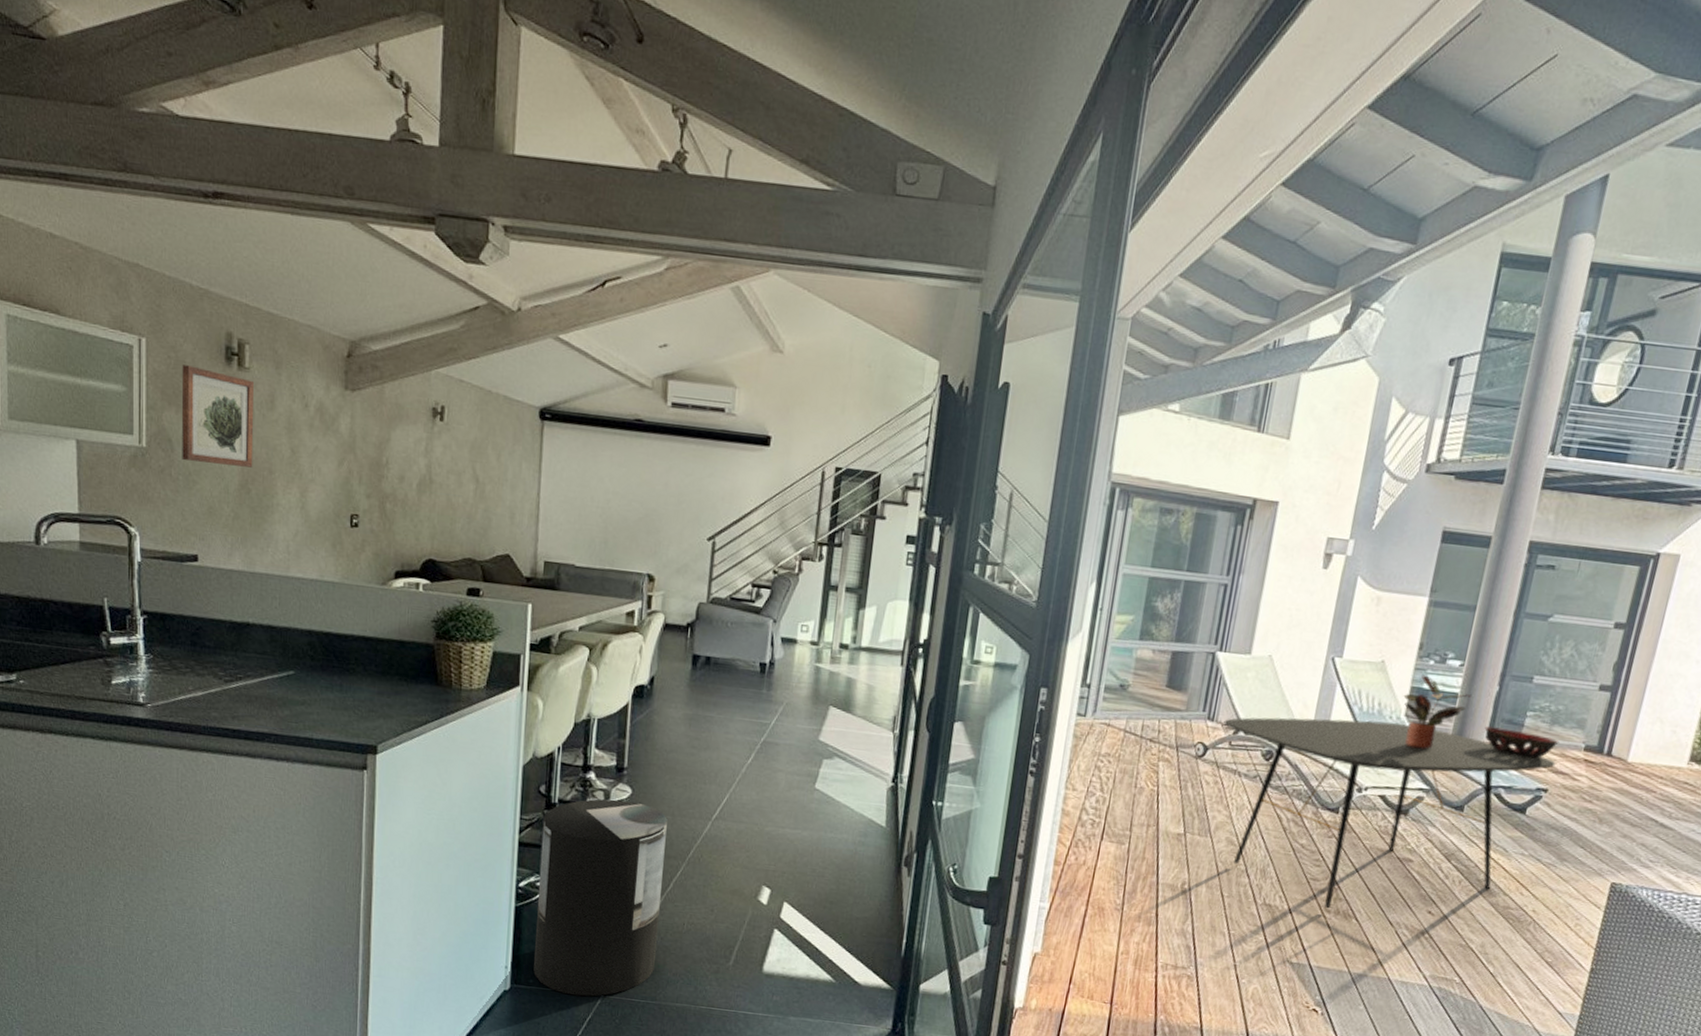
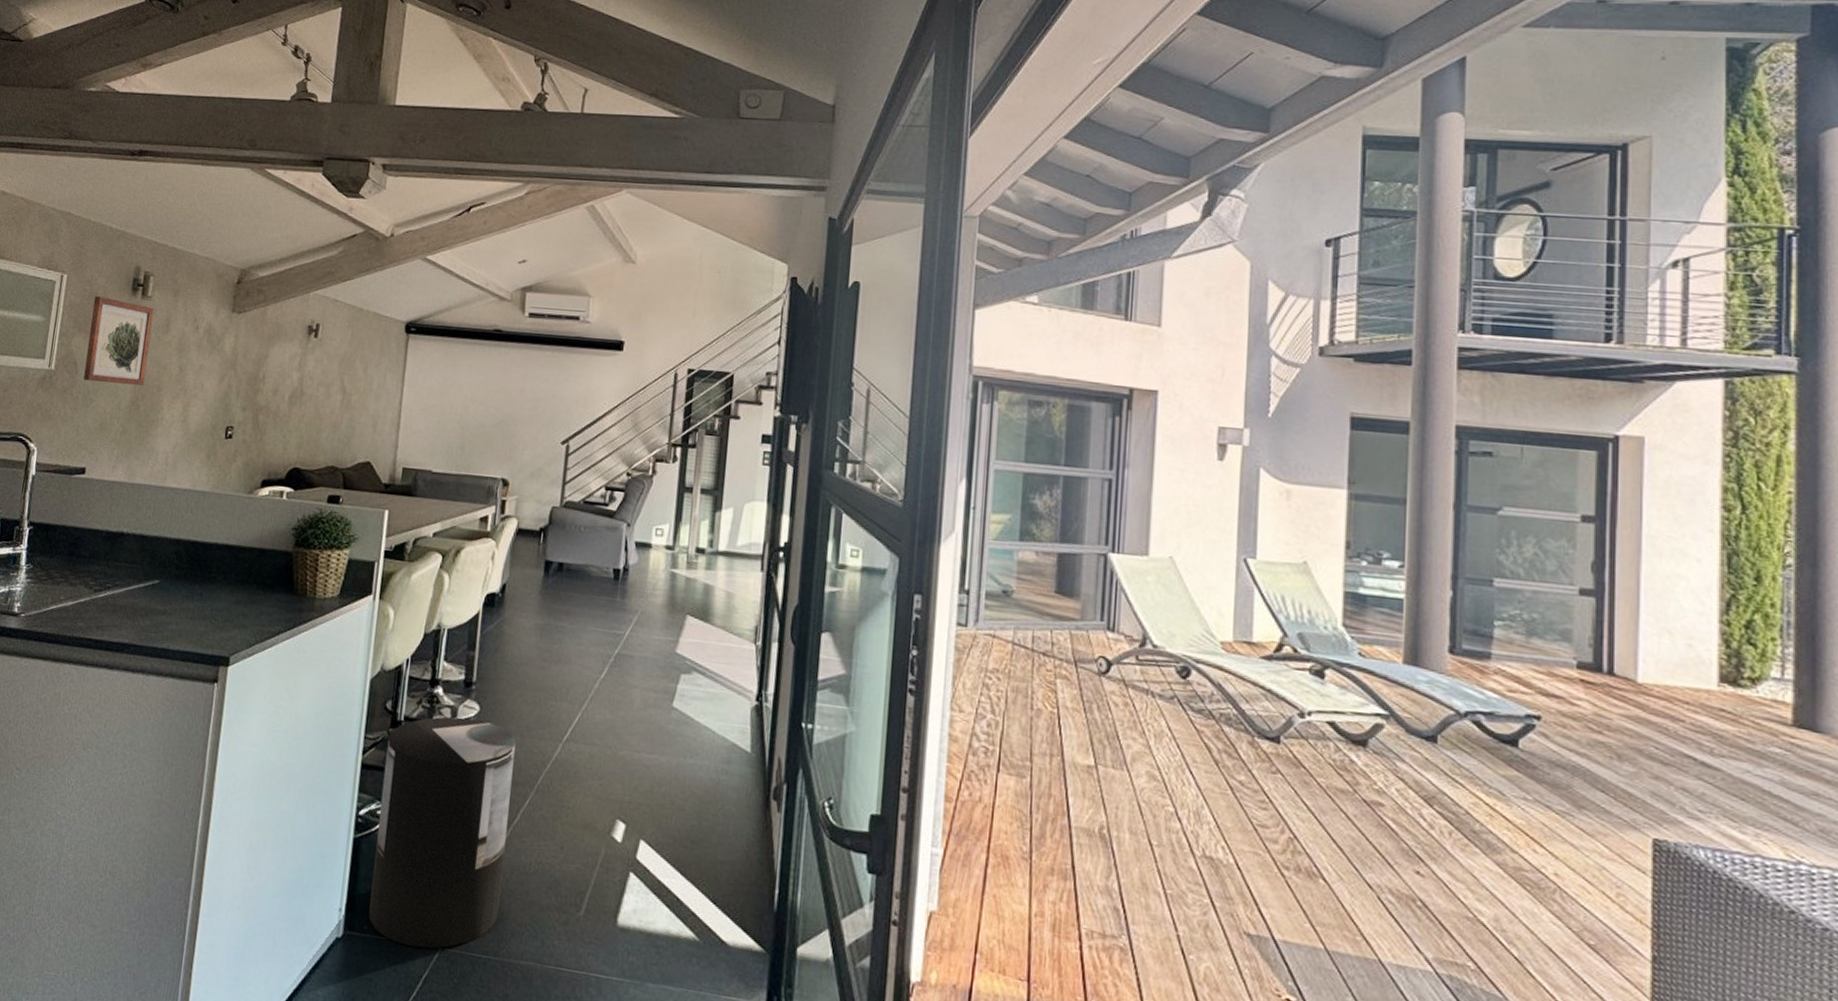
dining table: present [1223,717,1556,909] -> none [1126,627,1544,865]
potted plant: present [1403,675,1471,750] -> none [1336,577,1420,666]
decorative bowl: present [1484,726,1559,758] -> none [1444,638,1543,678]

